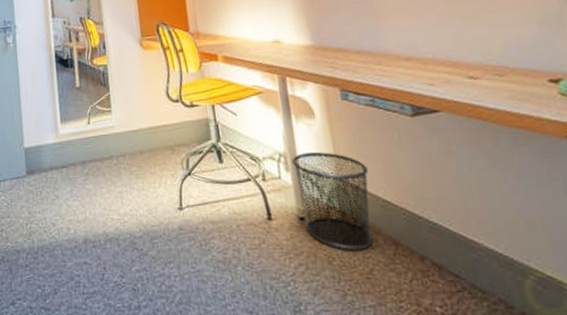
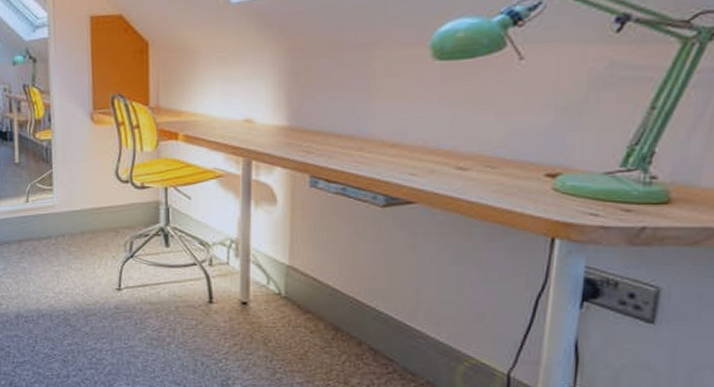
waste bin: present [291,152,374,250] -> none [243,240,323,334]

